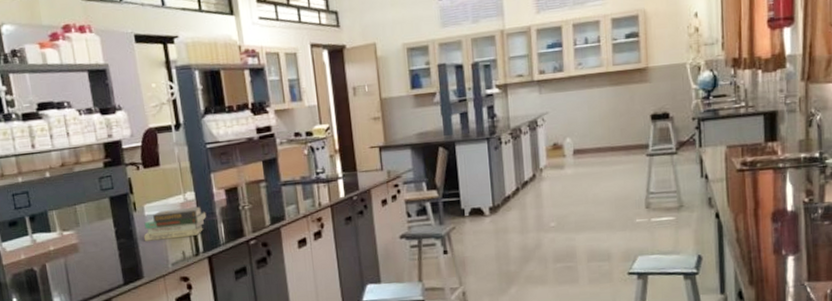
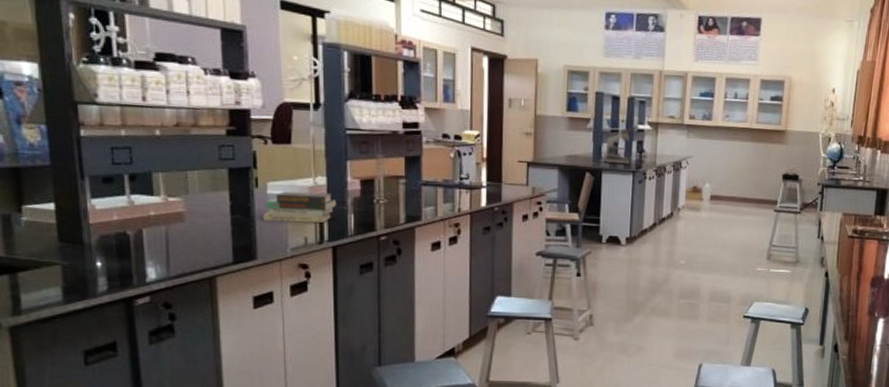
microscope: none [455,91,486,135] -> present [604,125,638,166]

